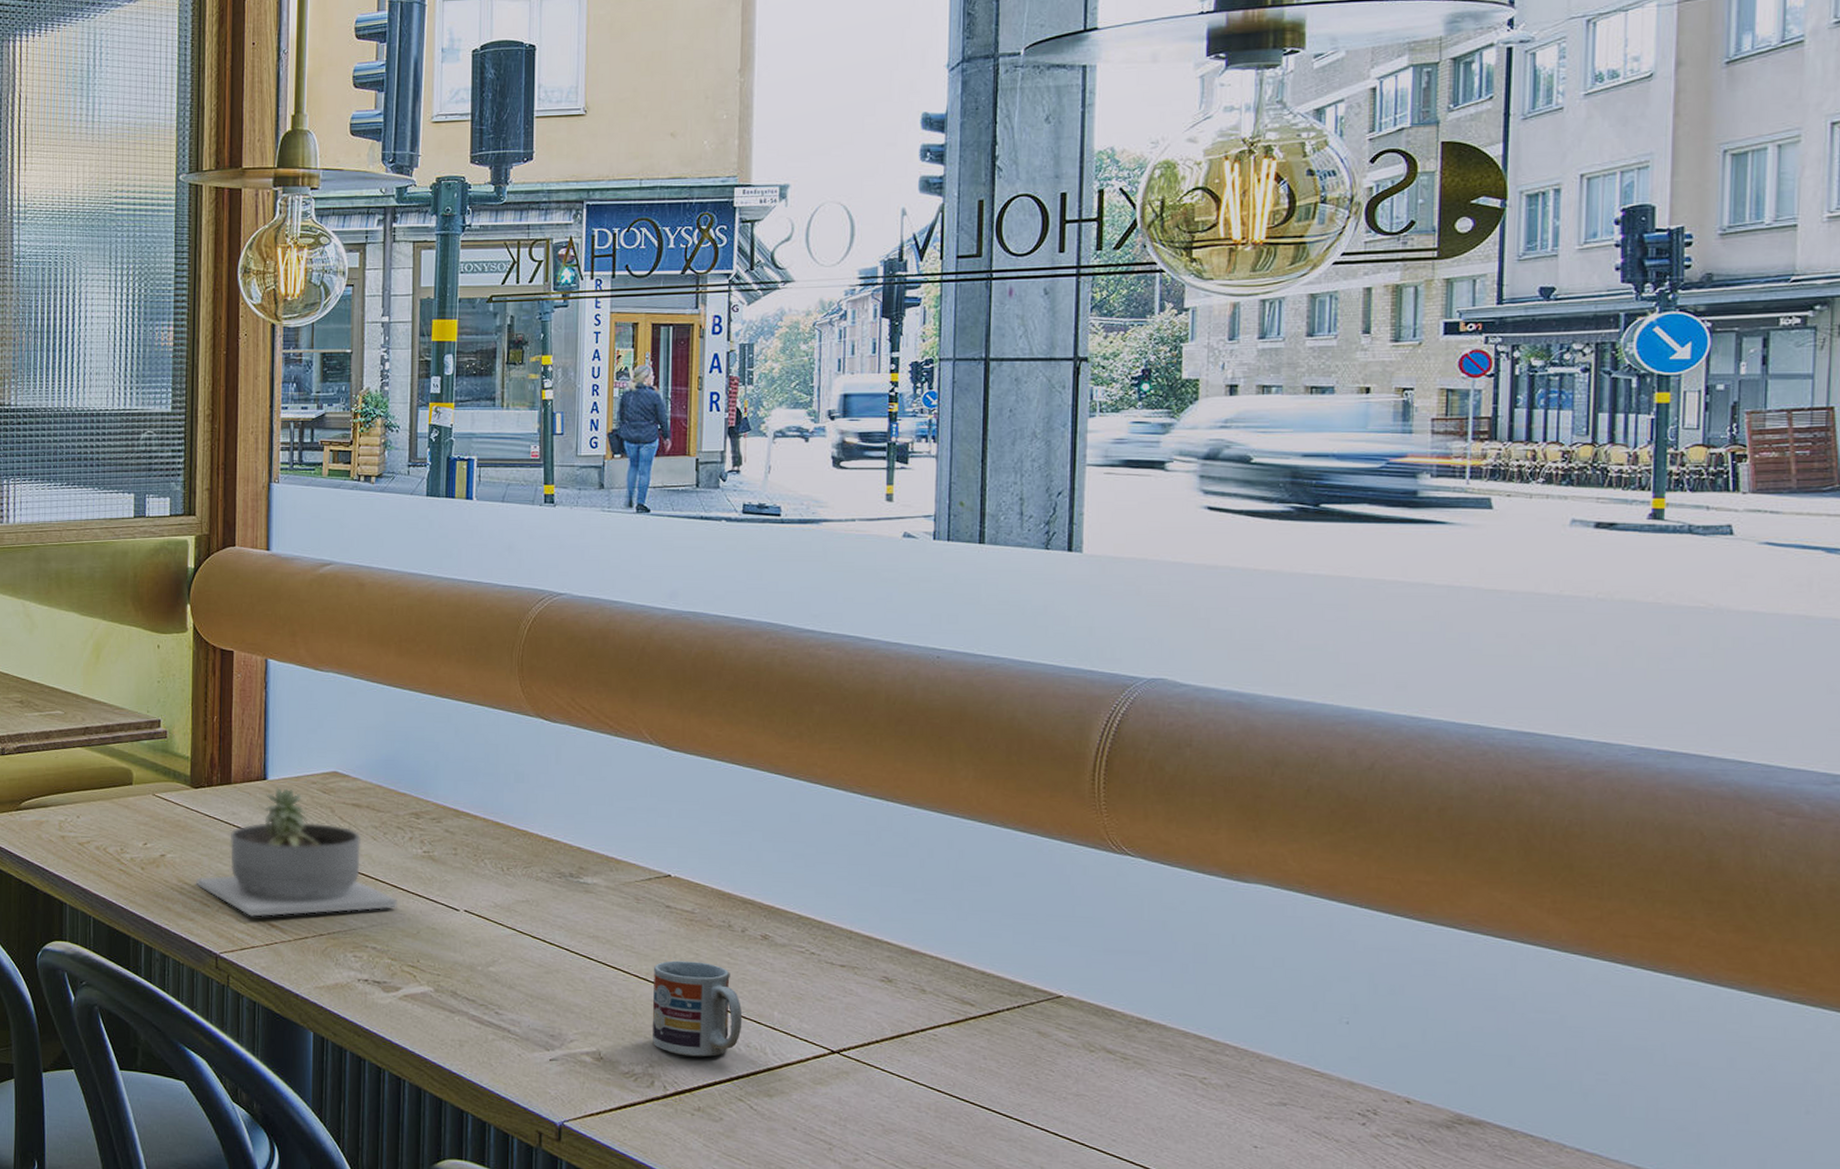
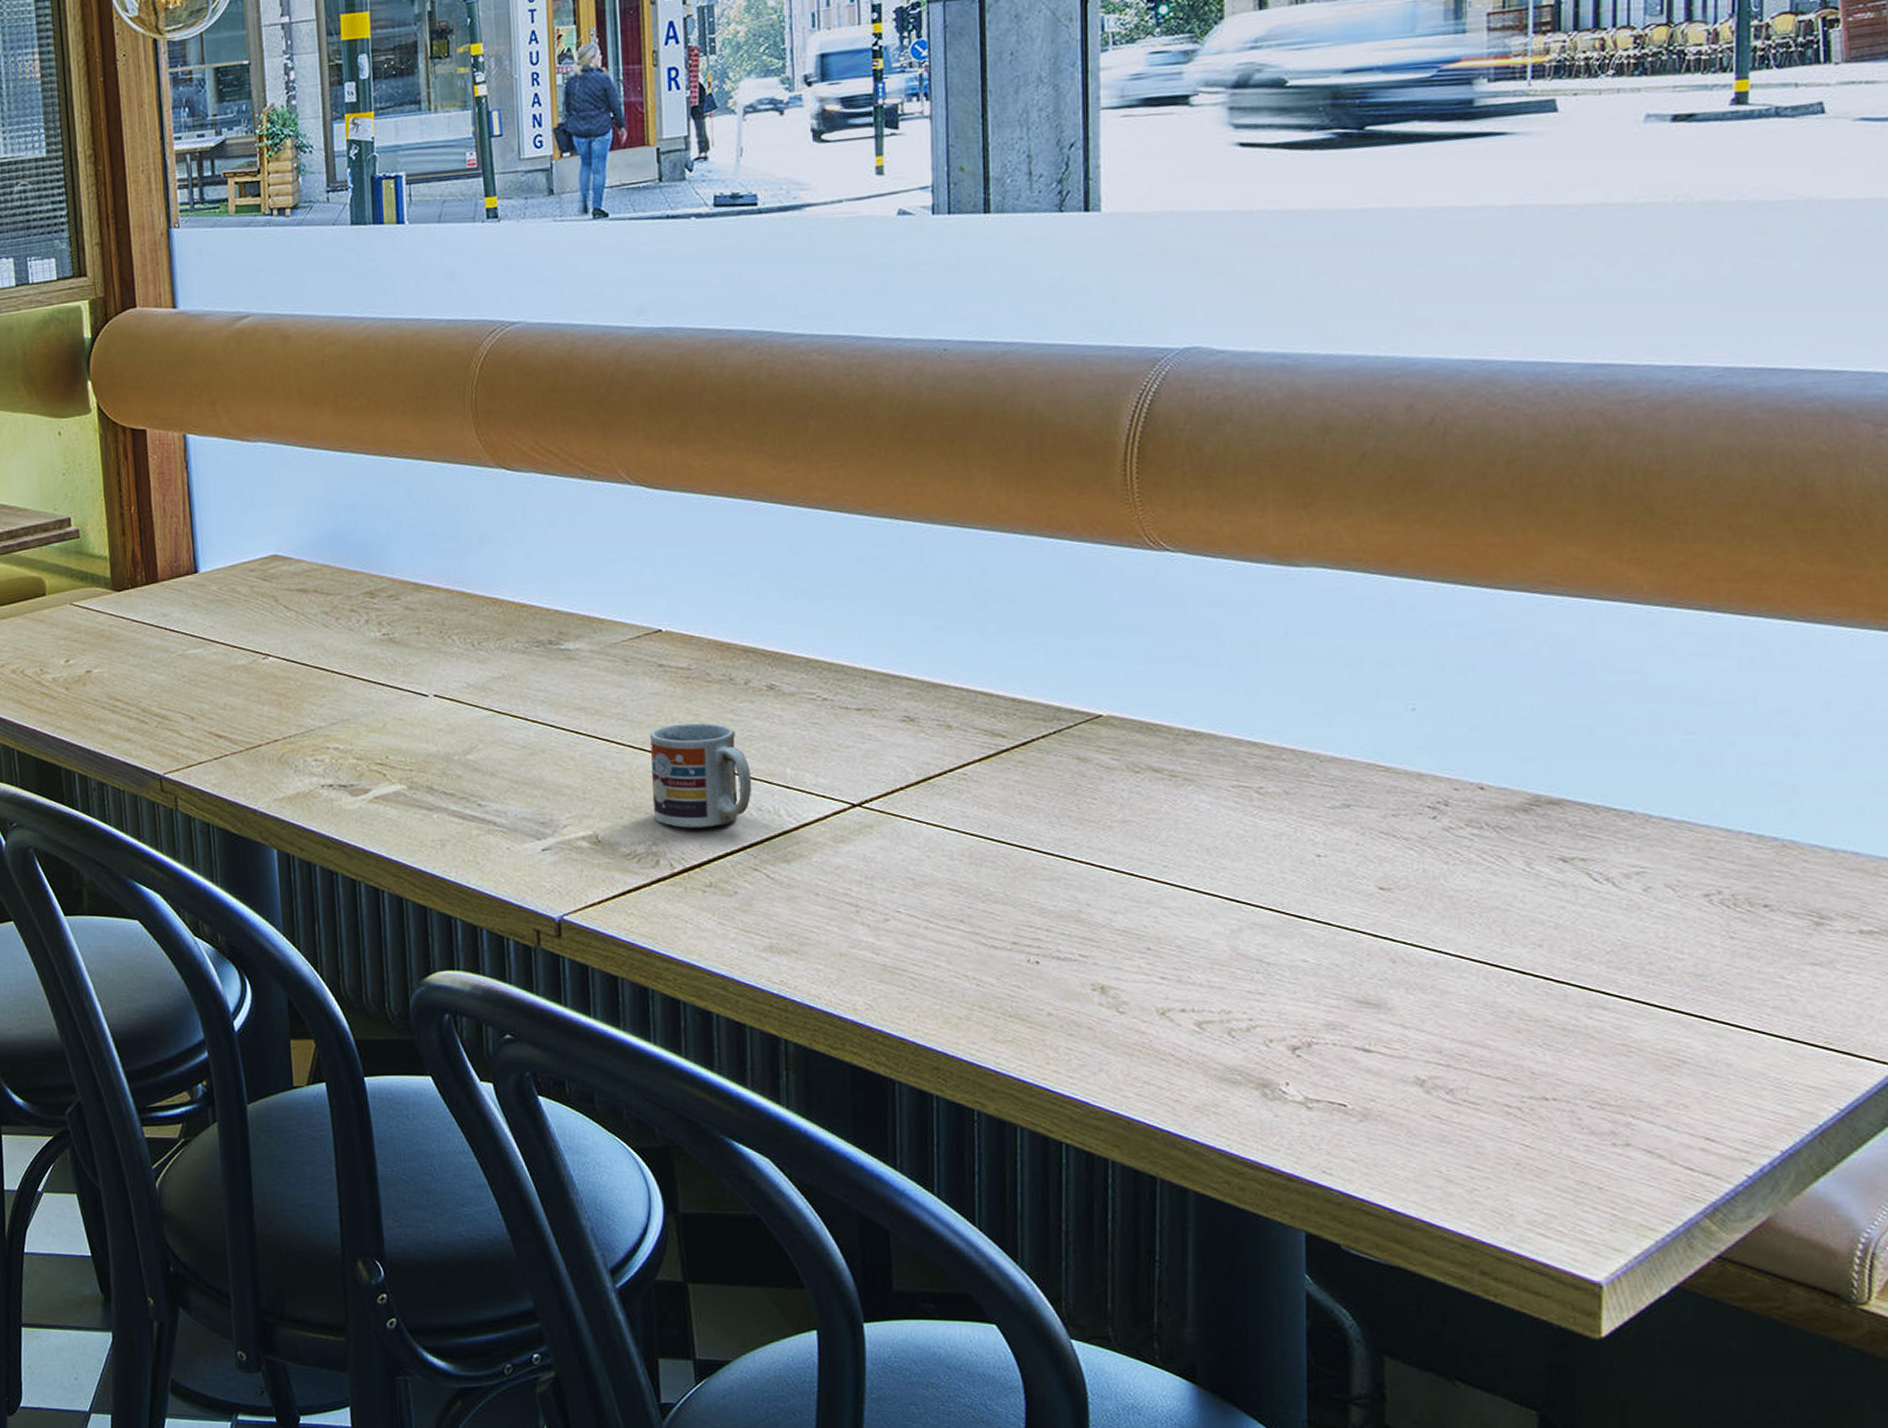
succulent planter: present [195,787,397,917] -> none [128,579,358,729]

